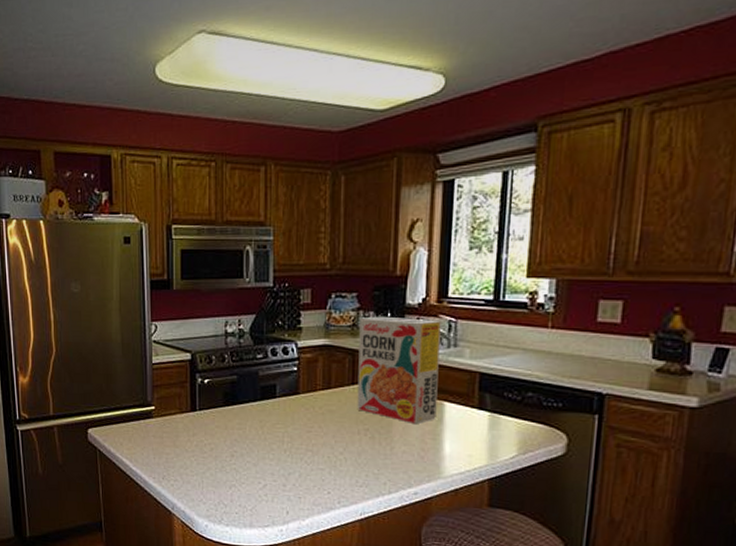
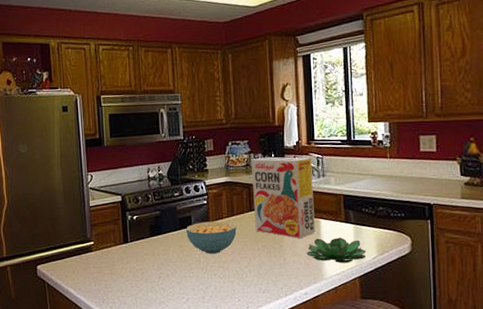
cereal bowl: none [269,393,333,434] -> present [186,221,237,254]
succulent plant: none [421,426,504,461] -> present [306,237,367,264]

